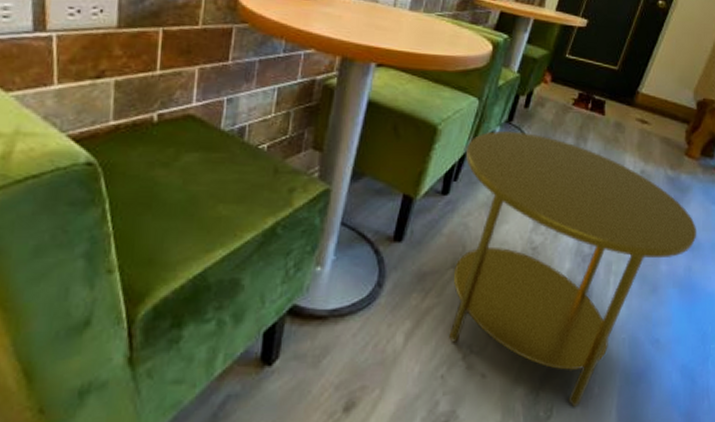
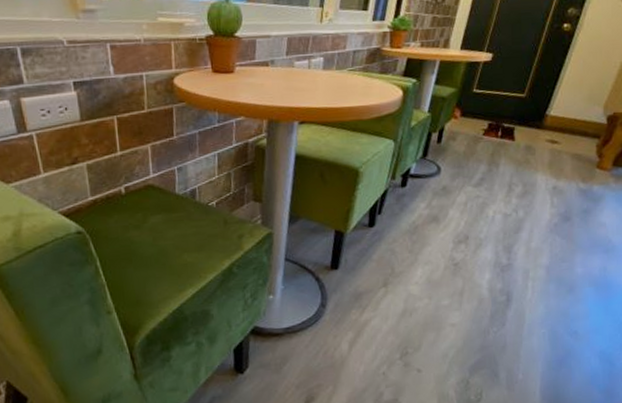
side table: present [449,131,697,407] -> none [385,165,611,391]

